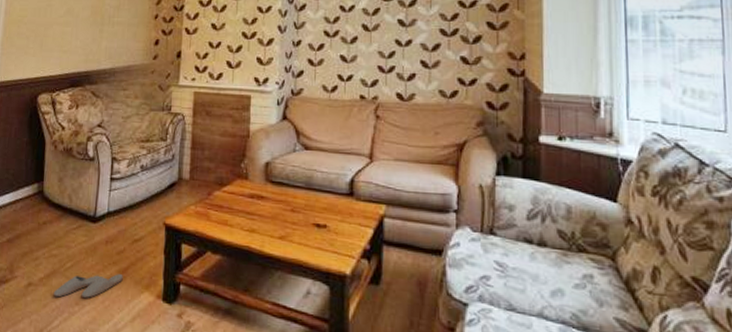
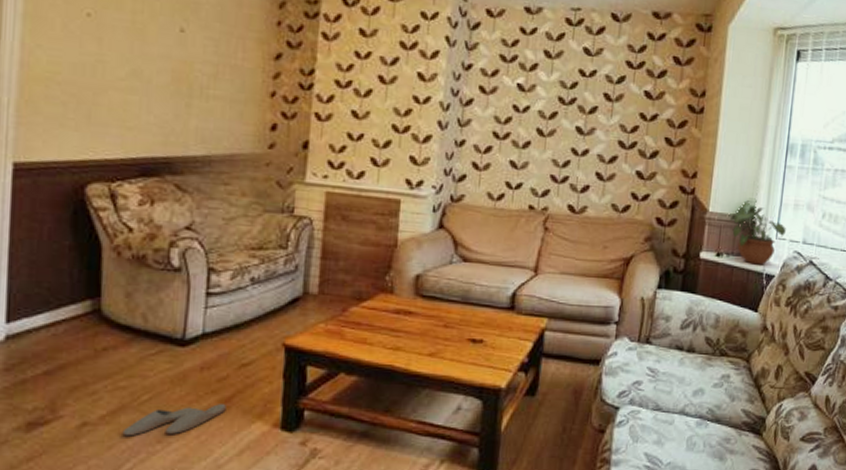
potted plant: none [566,79,638,149] -> present [728,200,786,265]

